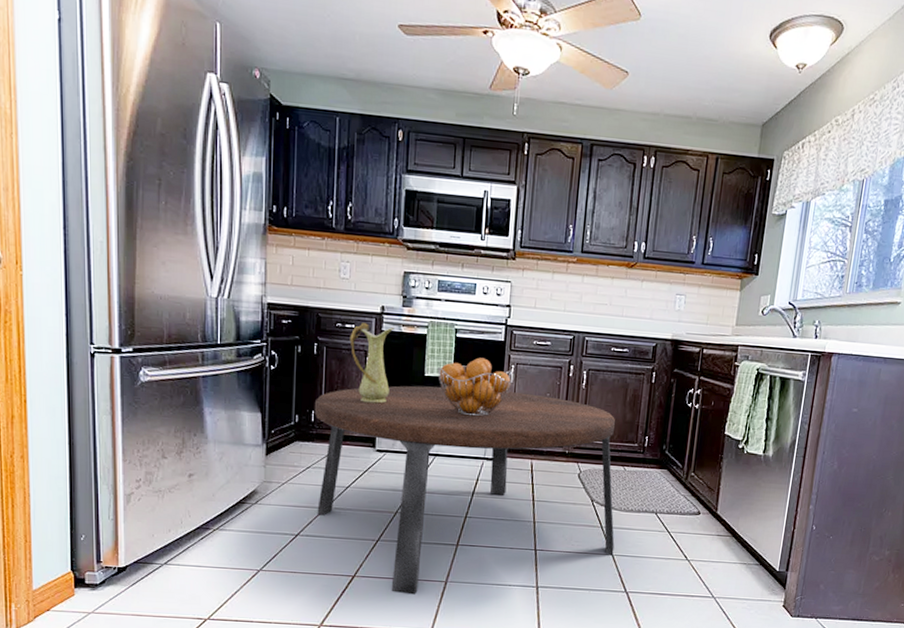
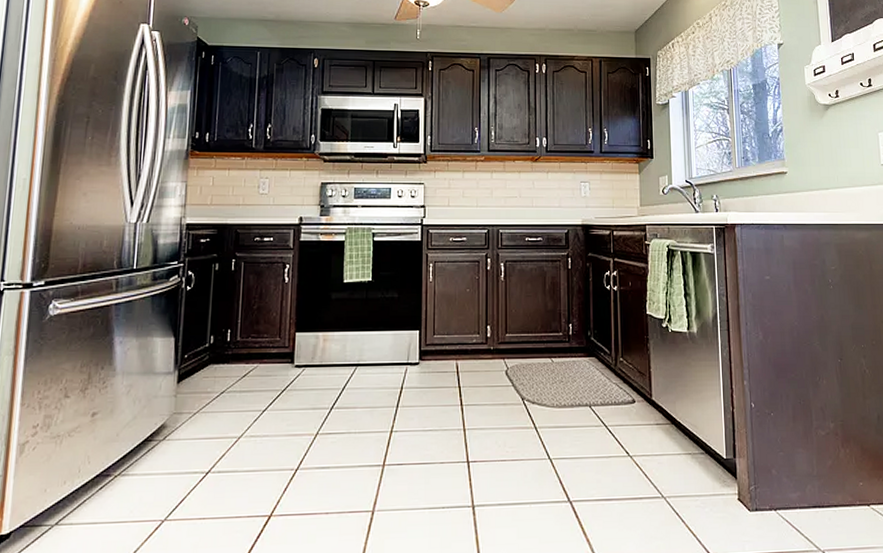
dining table: present [314,385,615,595] -> none [230,291,551,532]
pitcher: present [349,323,394,404] -> none [268,235,312,316]
fruit basket: present [437,357,514,417] -> none [356,259,433,320]

